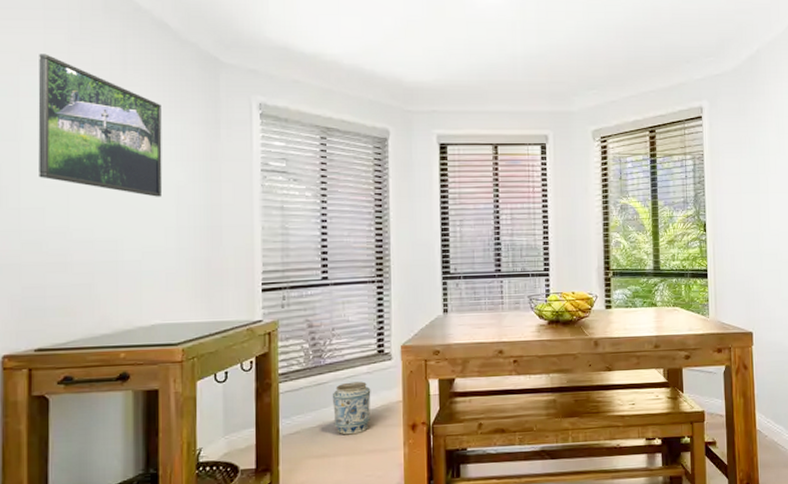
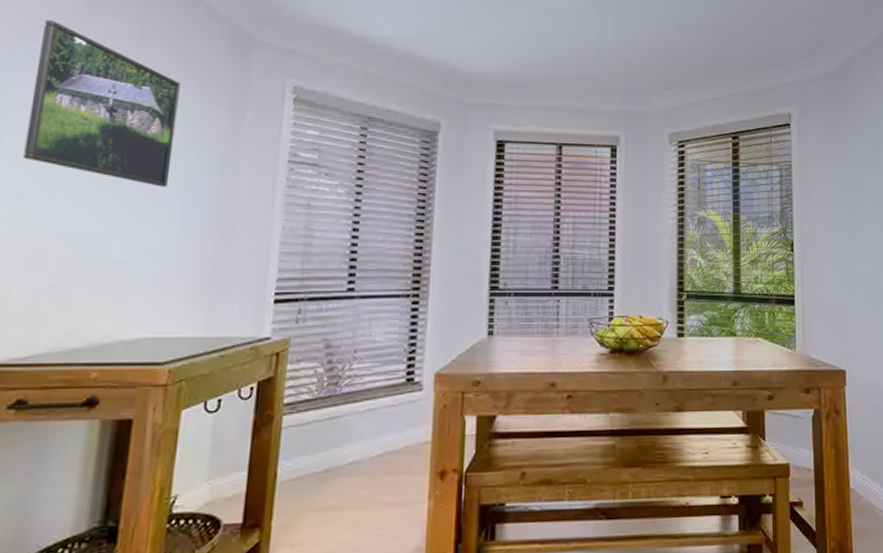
vase: present [332,381,371,435] -> none [345,416,394,483]

